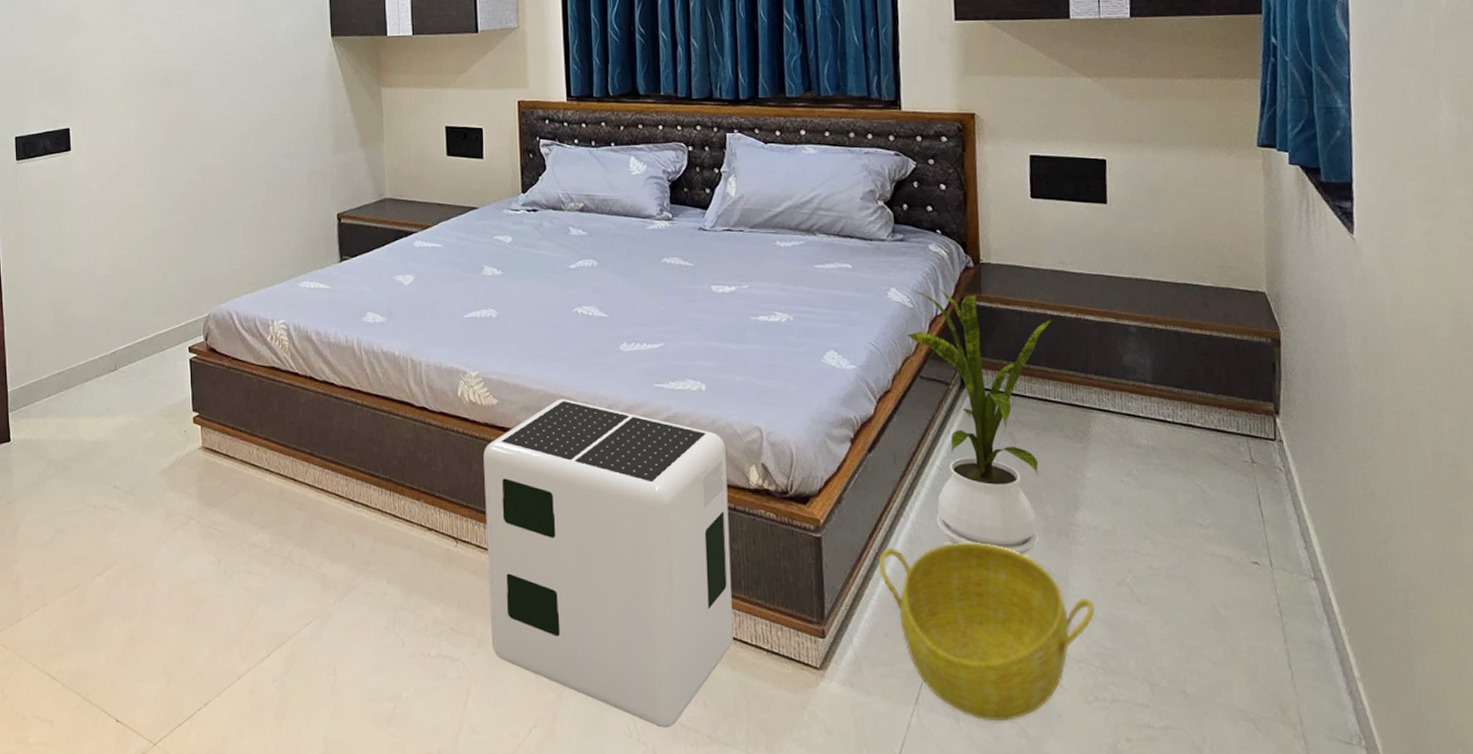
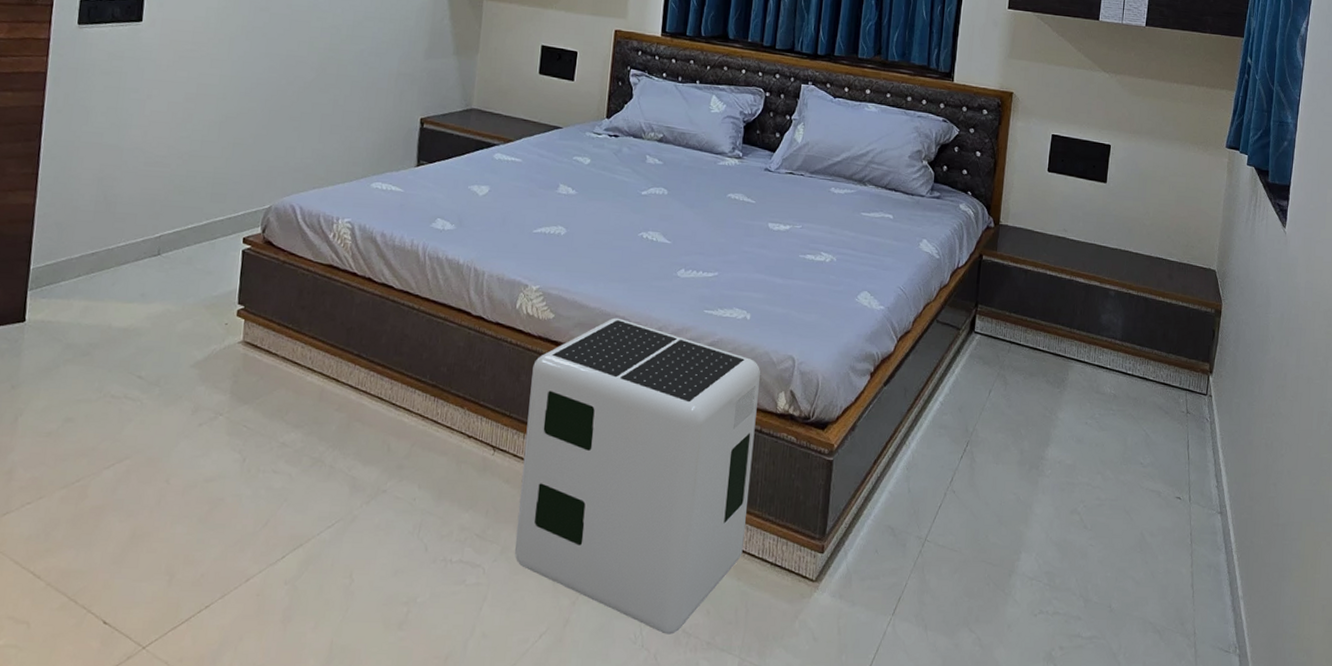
basket: present [878,543,1095,720] -> none [878,470,1050,630]
house plant: present [906,289,1054,555] -> none [930,244,1052,484]

